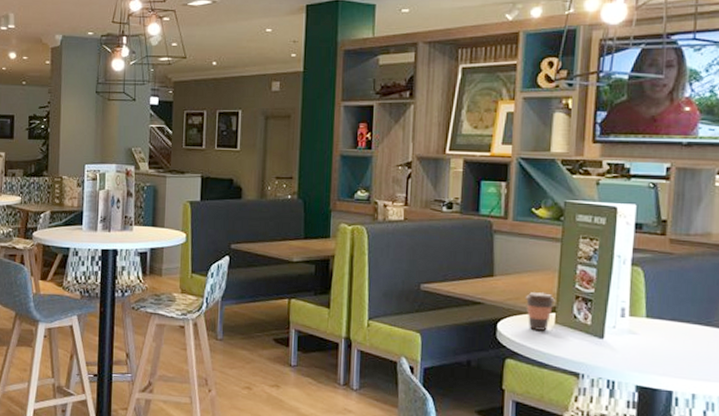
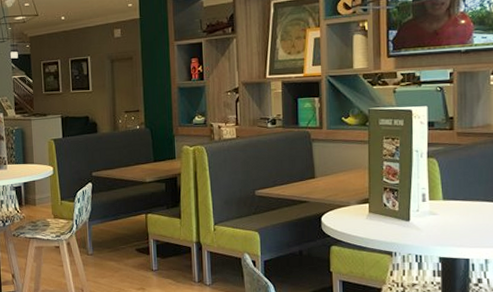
coffee cup: present [525,292,555,331] -> none [342,187,367,220]

